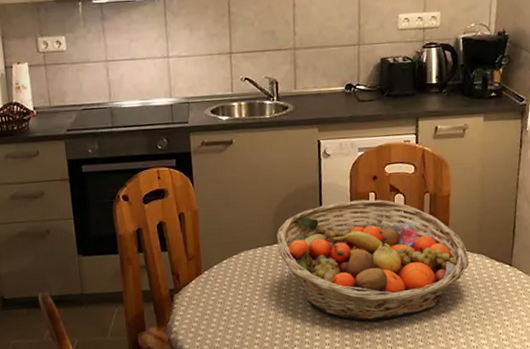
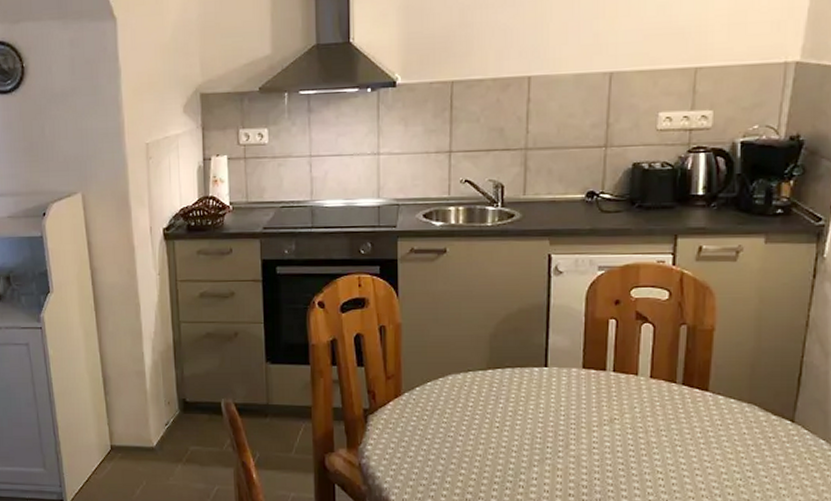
fruit basket: present [277,199,470,321] -> none [492,327,736,471]

